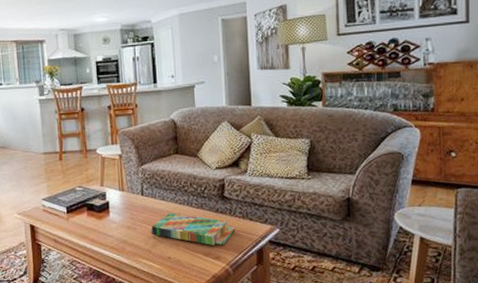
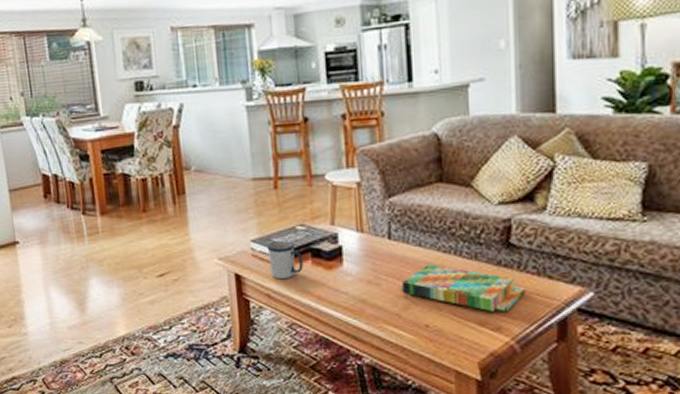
mug: none [54,199,81,228] -> present [267,241,303,280]

